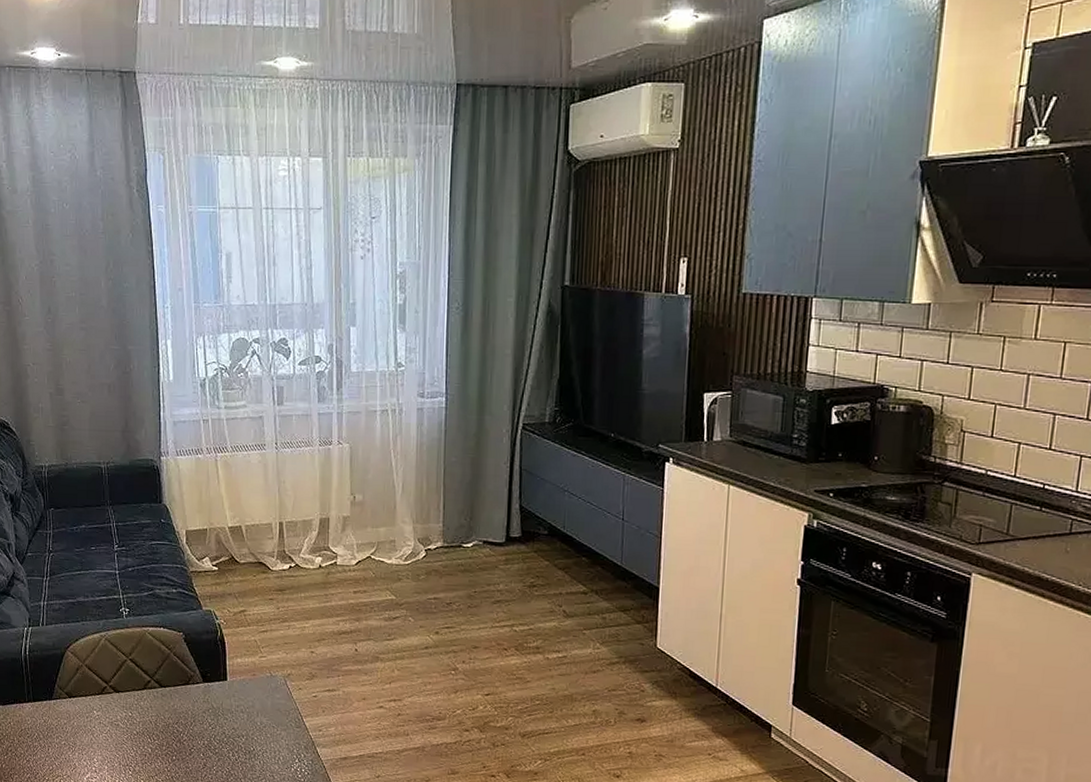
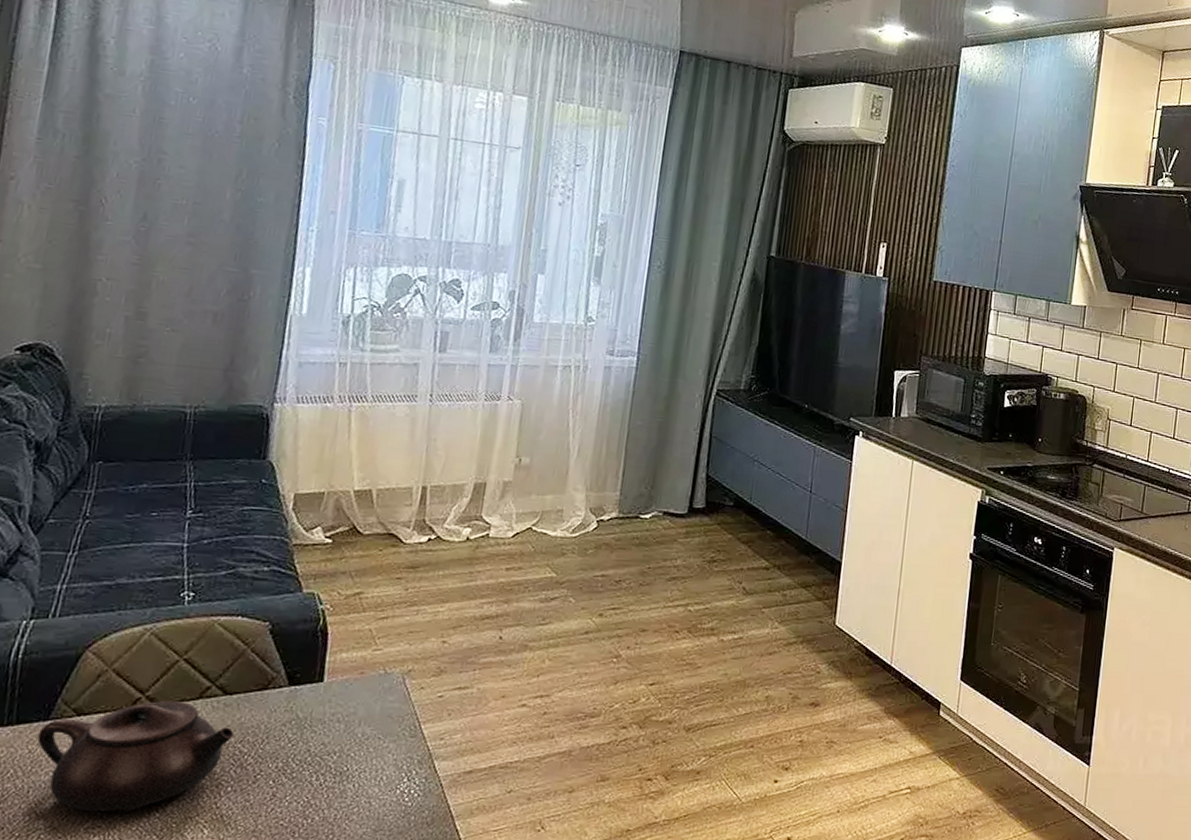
teapot: none [48,689,172,769] -> present [37,701,235,812]

